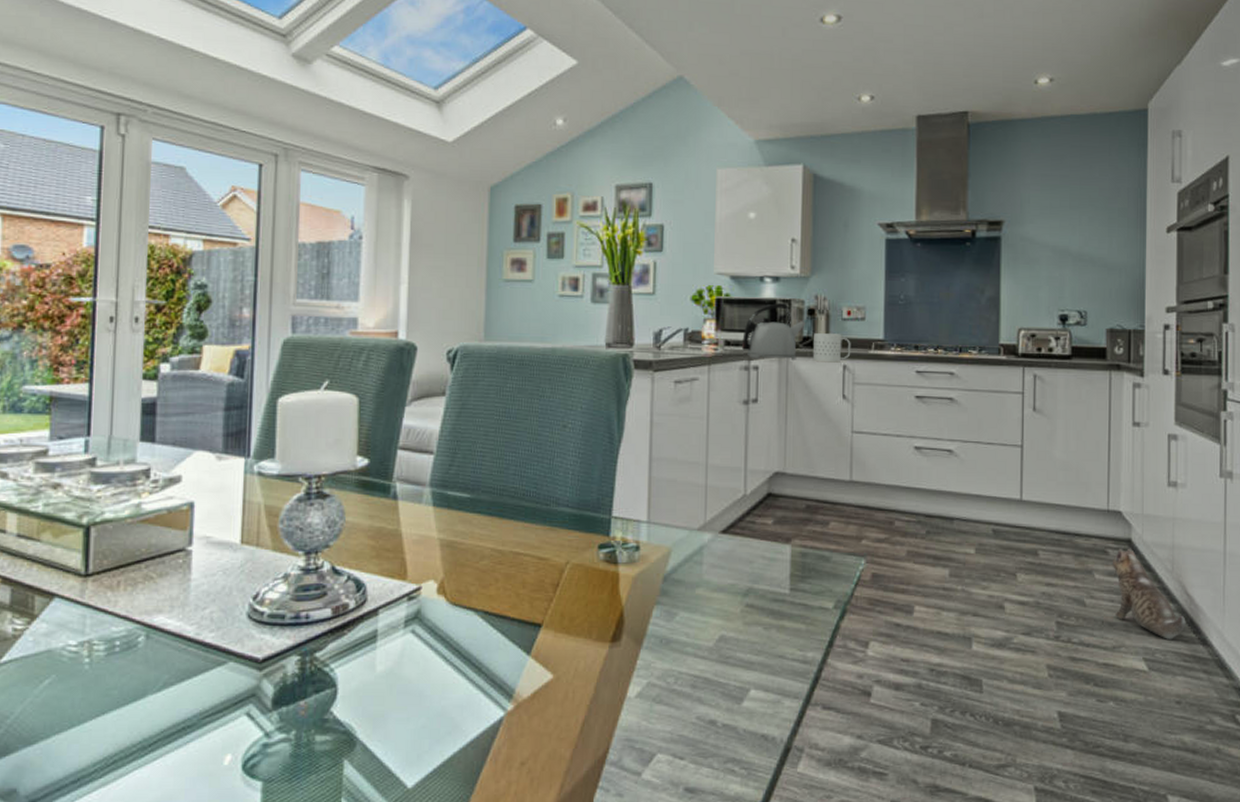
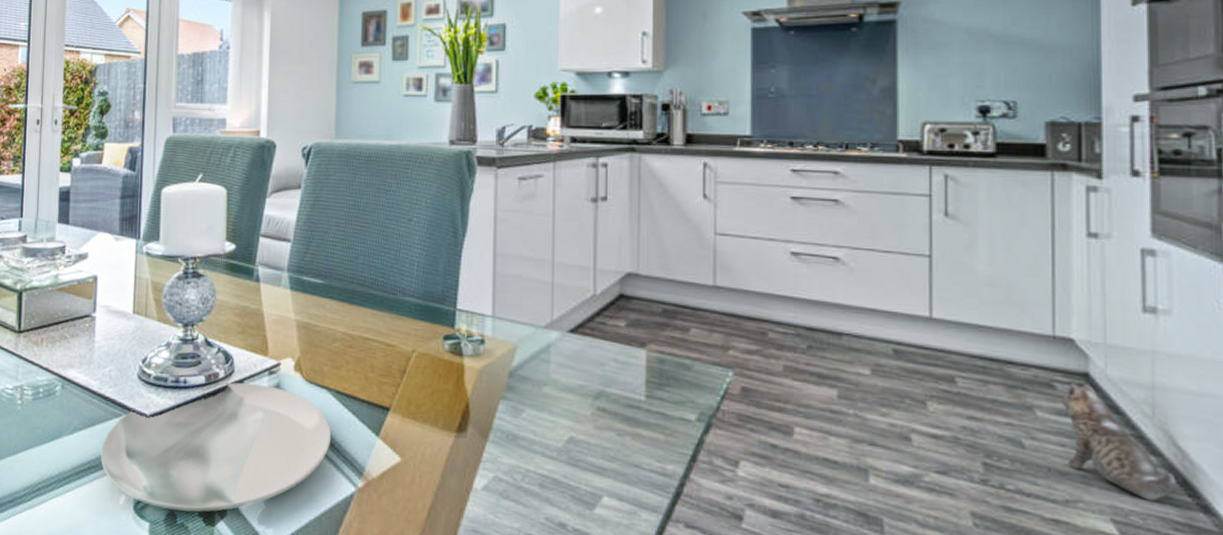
plate: none [198,611,479,763] -> present [100,382,332,513]
kettle: present [742,302,806,360] -> none [590,97,660,158]
mug: present [812,333,851,363] -> none [667,129,712,160]

